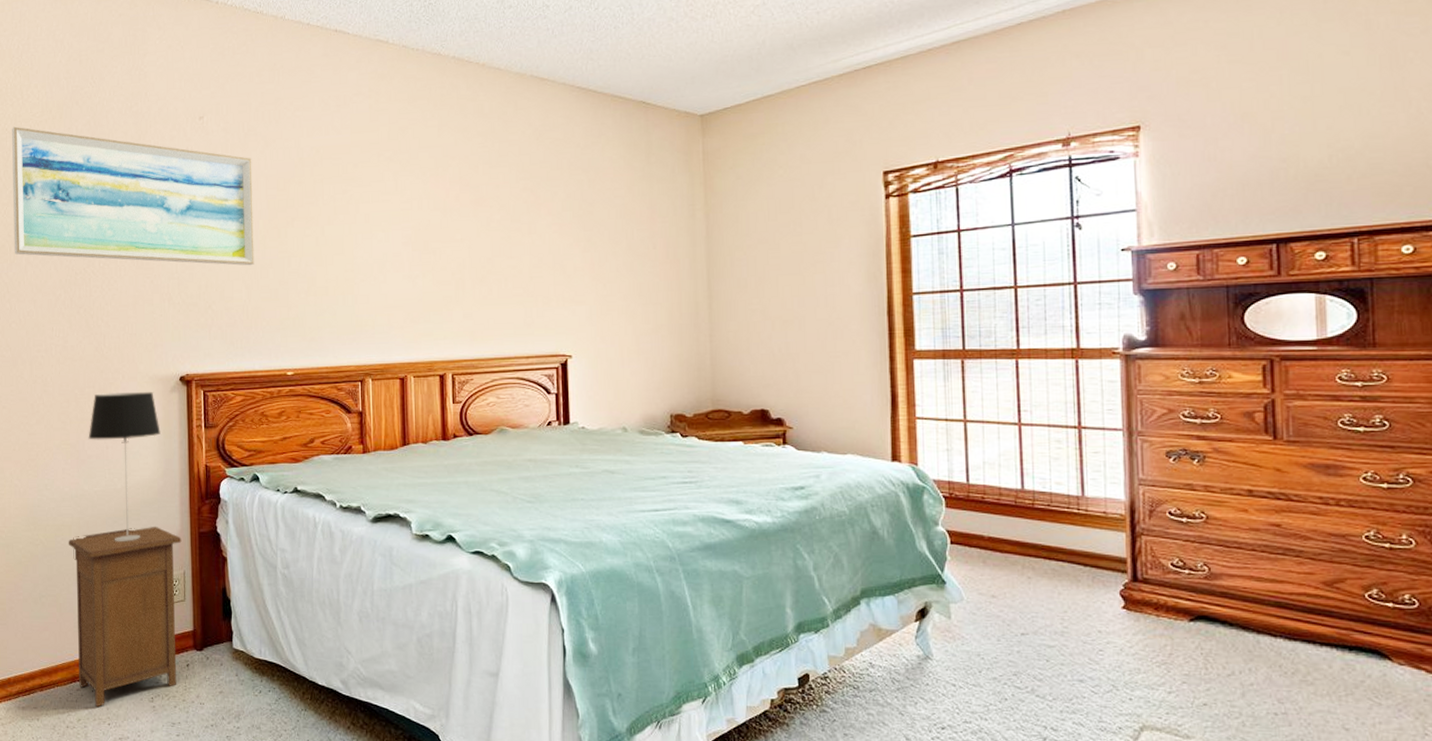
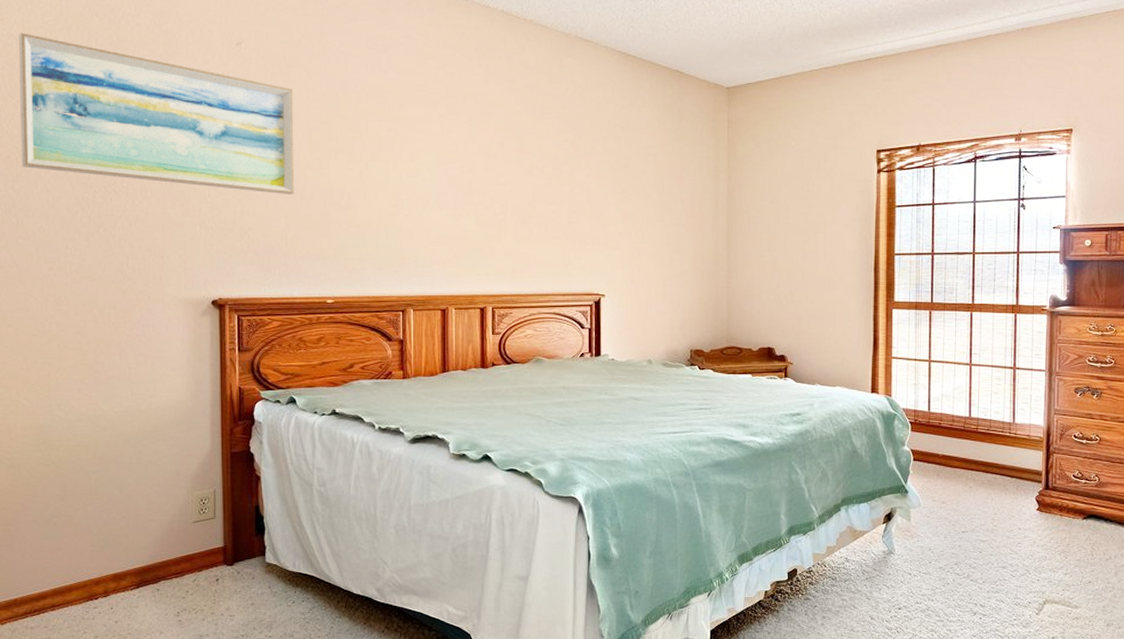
nightstand: present [68,526,182,707] -> none [84,446,212,623]
table lamp: present [88,391,161,541] -> none [108,313,190,461]

